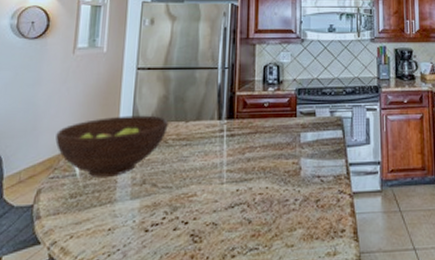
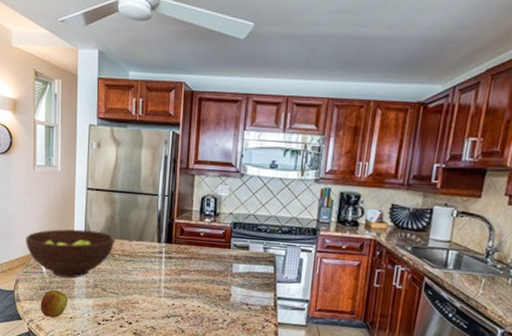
apple: none [68,194,106,234] -> present [40,289,67,318]

